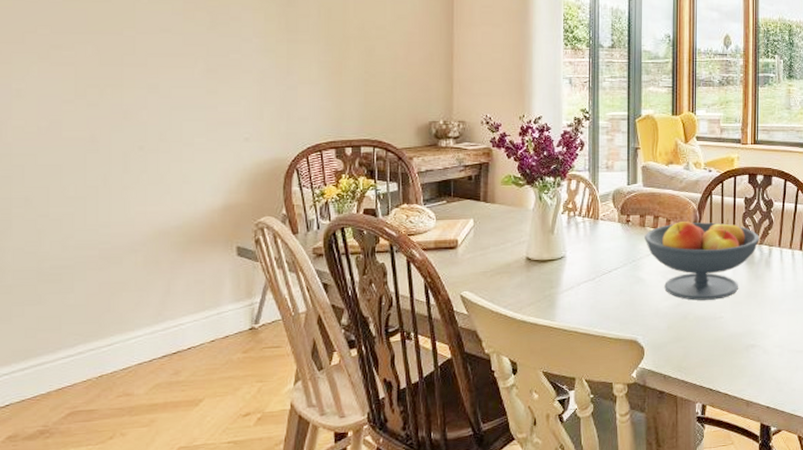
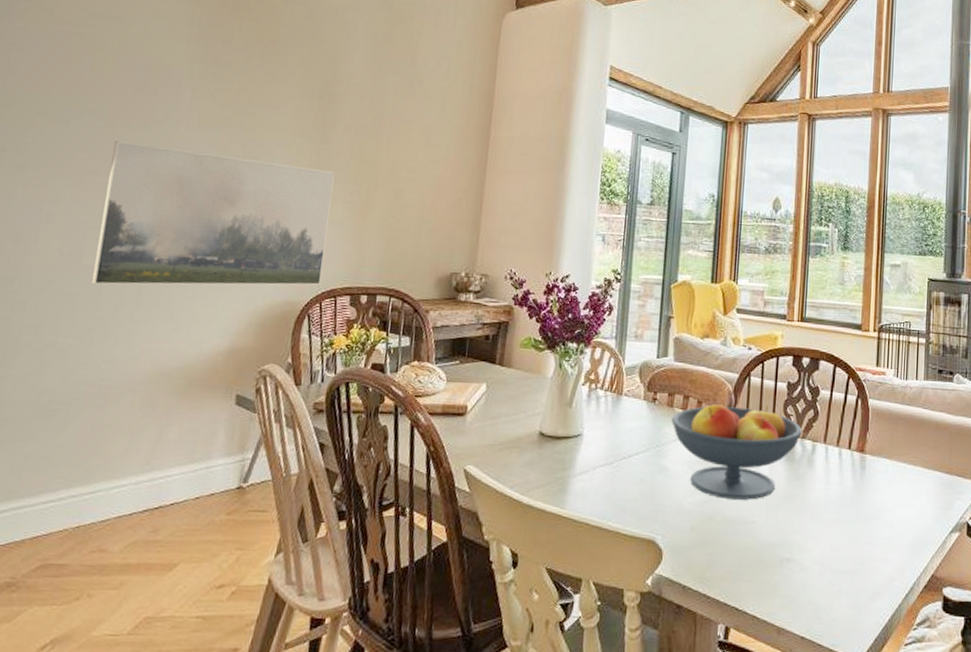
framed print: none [74,14,305,155] -> present [92,140,335,286]

